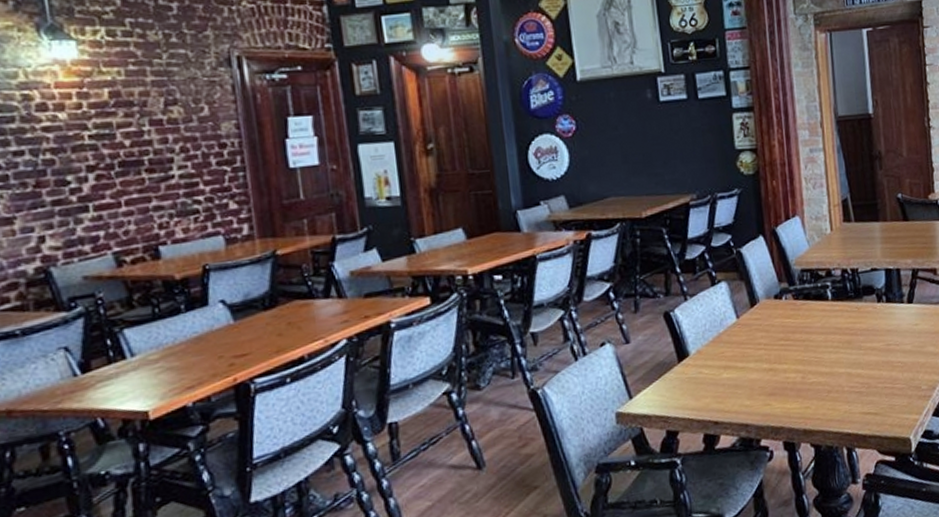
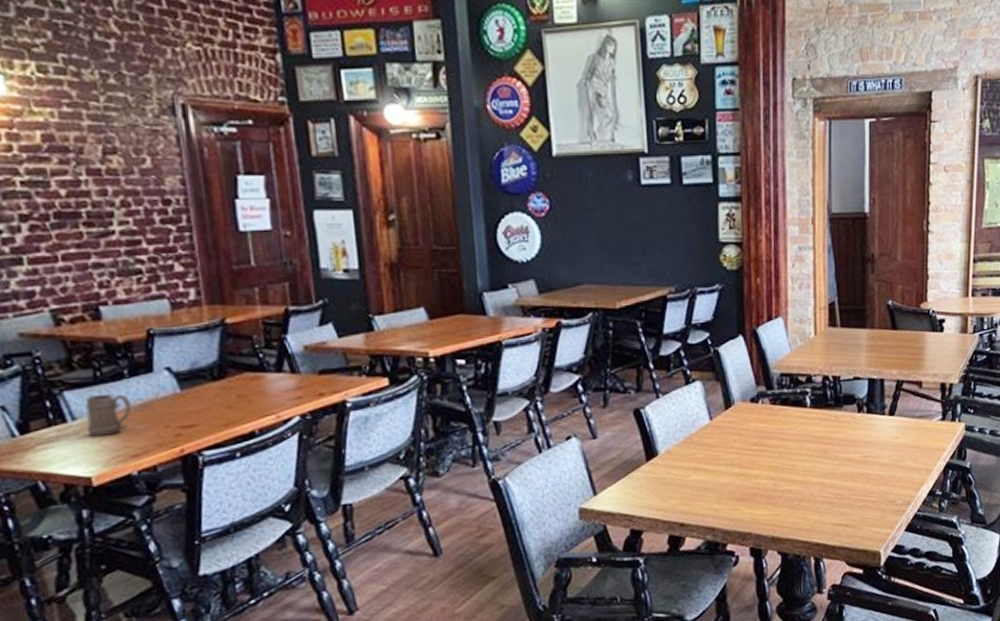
beer mug: none [144,328,188,371] -> present [85,394,132,437]

